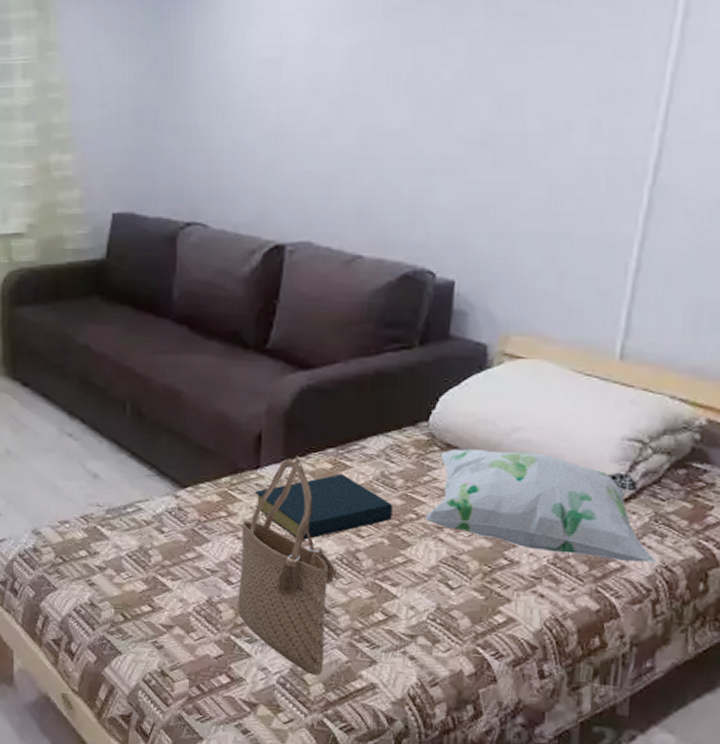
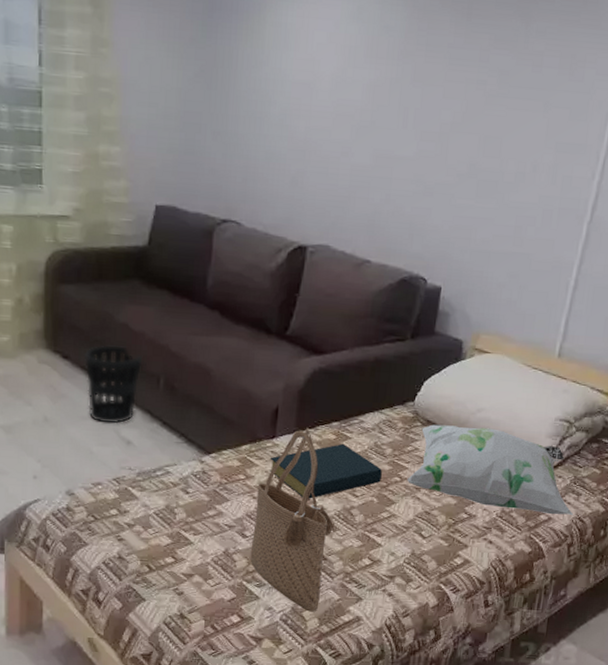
wastebasket: none [45,369,106,456] -> present [85,345,143,424]

